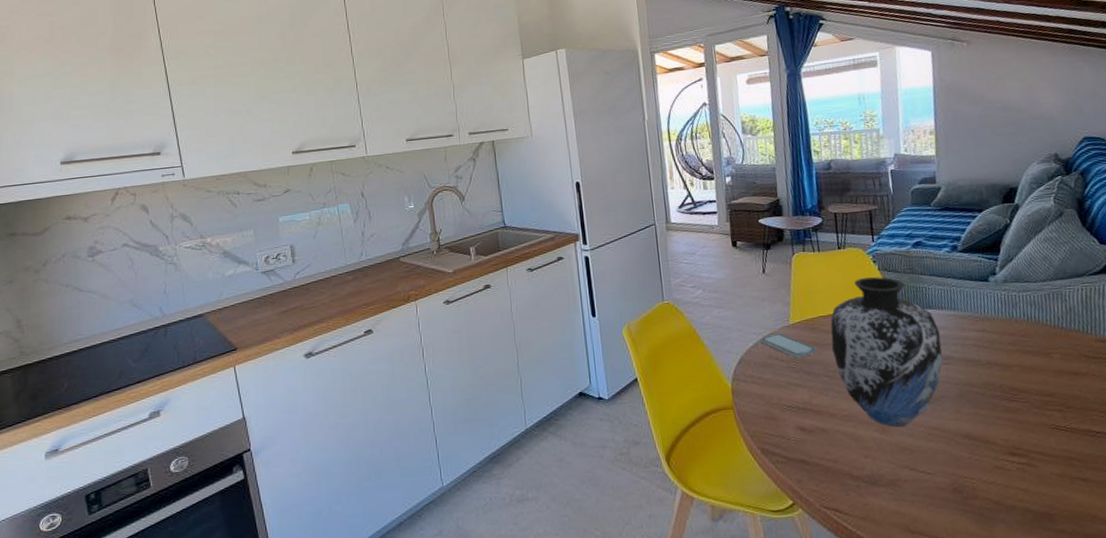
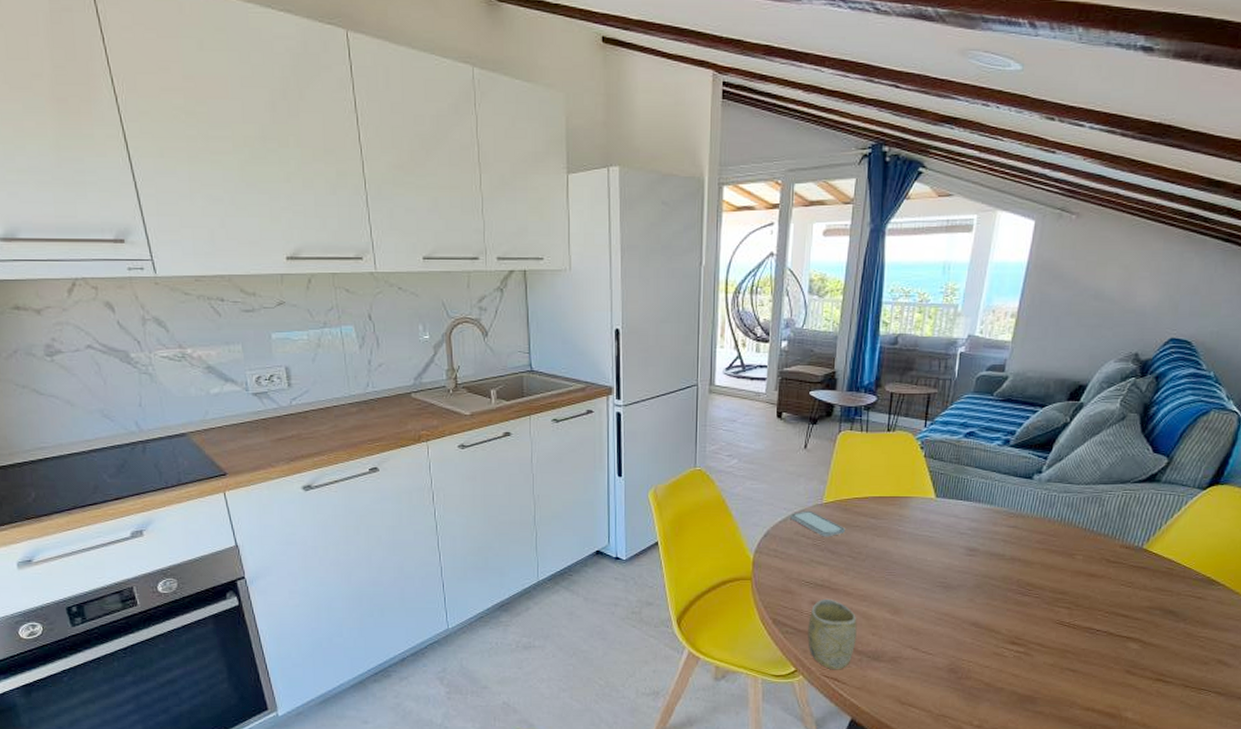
cup: none [797,422,850,500] -> present [808,599,857,670]
vase: present [830,276,943,427] -> none [860,462,972,610]

